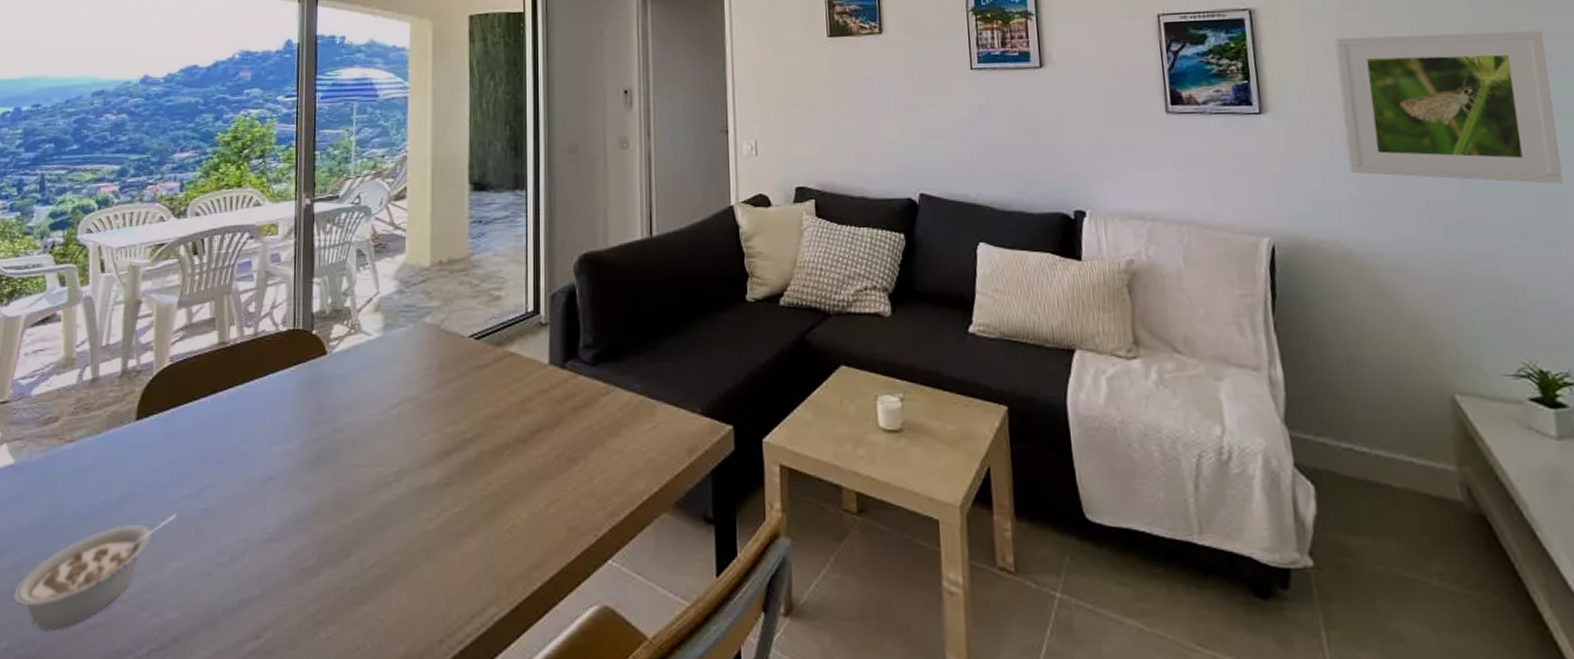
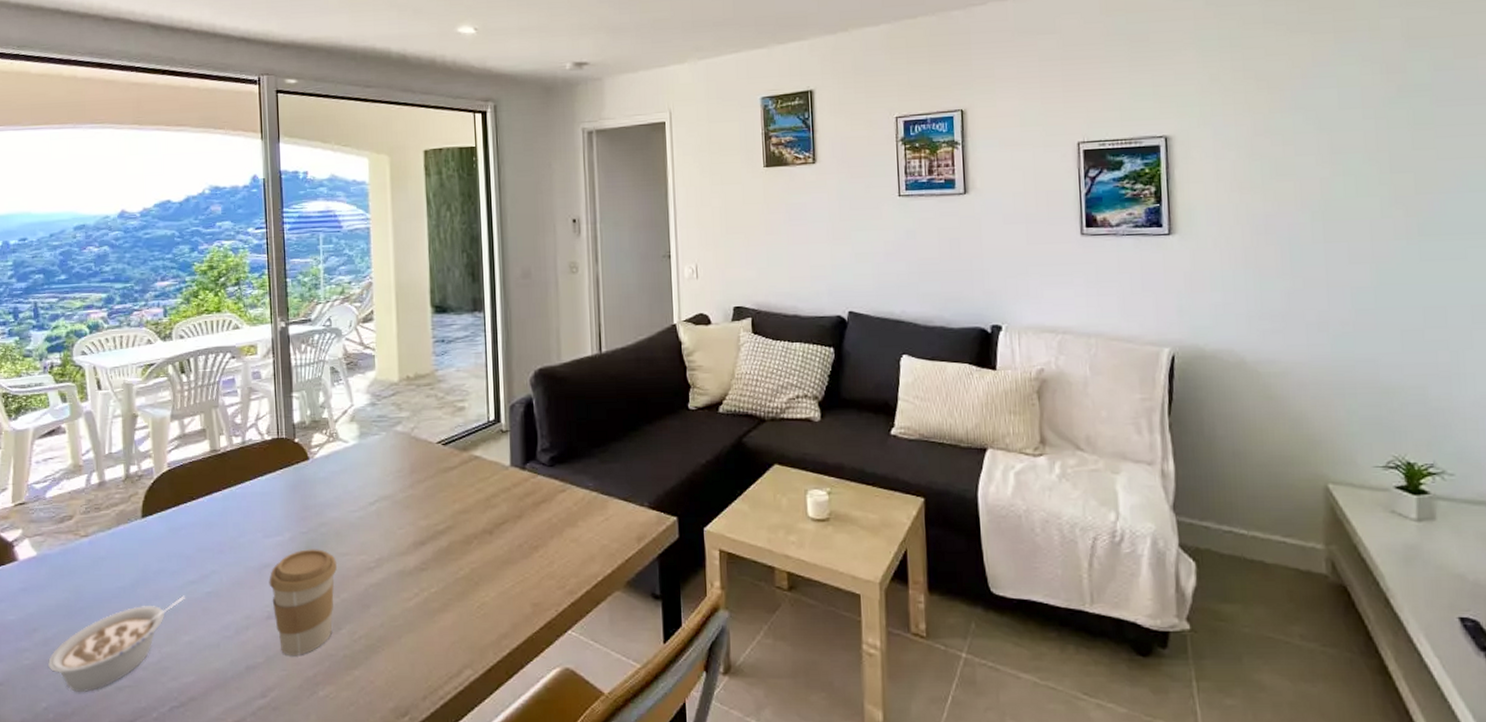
coffee cup: none [272,459,350,587] -> present [269,549,337,655]
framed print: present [1334,30,1564,184] -> none [1244,153,1447,296]

